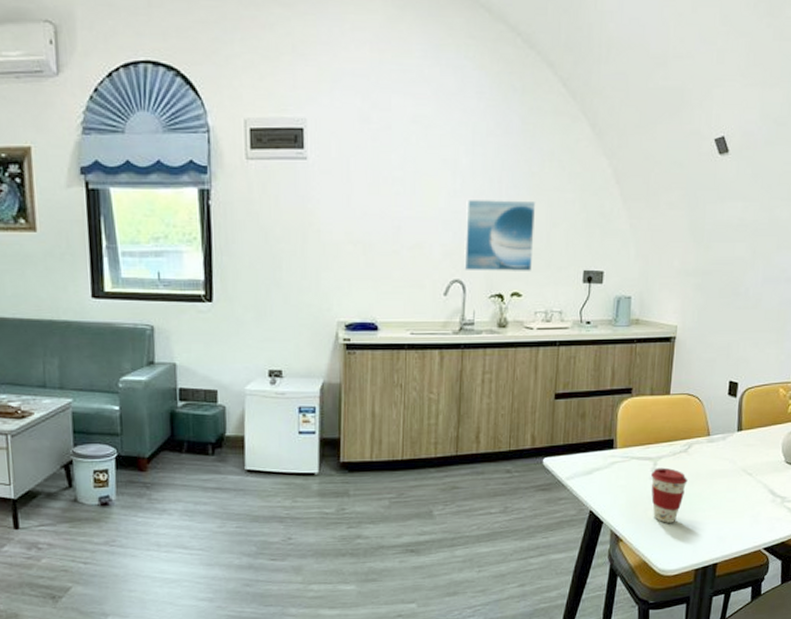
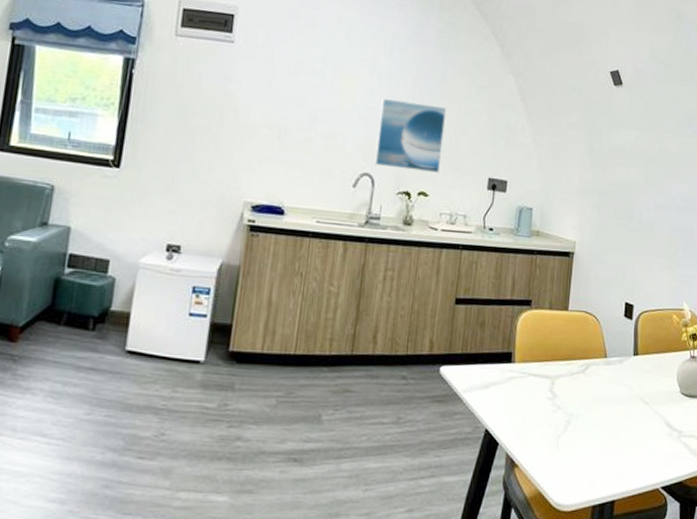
coffee cup: present [650,467,688,523] -> none [548,387,585,450]

